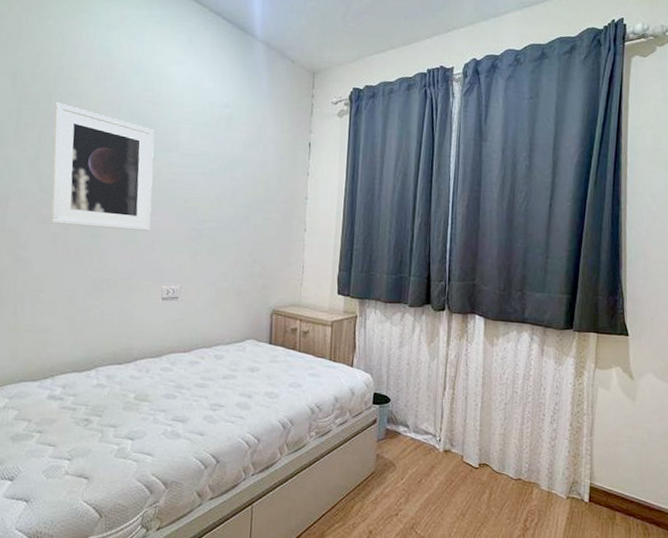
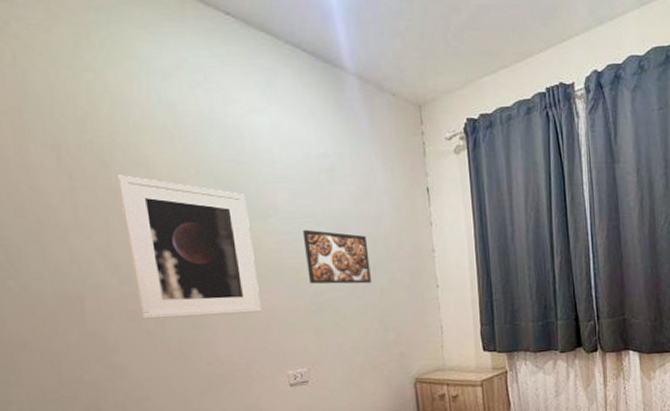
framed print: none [194,165,250,219] -> present [302,229,371,284]

